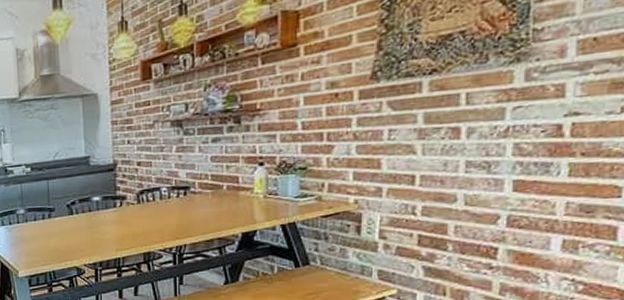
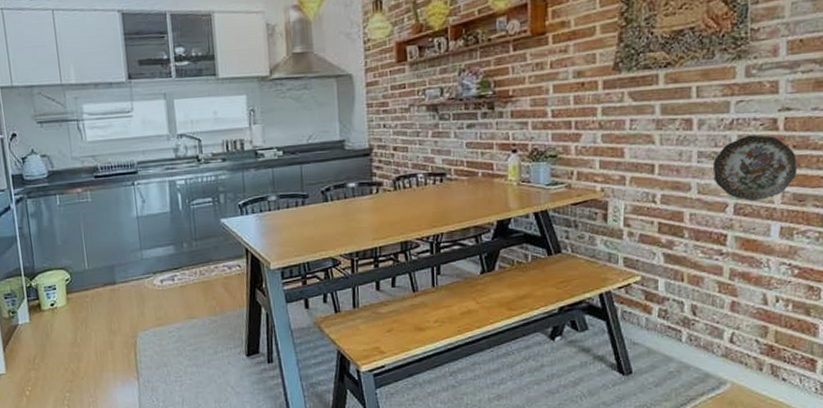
decorative plate: none [482,142,586,212] -> present [712,134,798,201]

